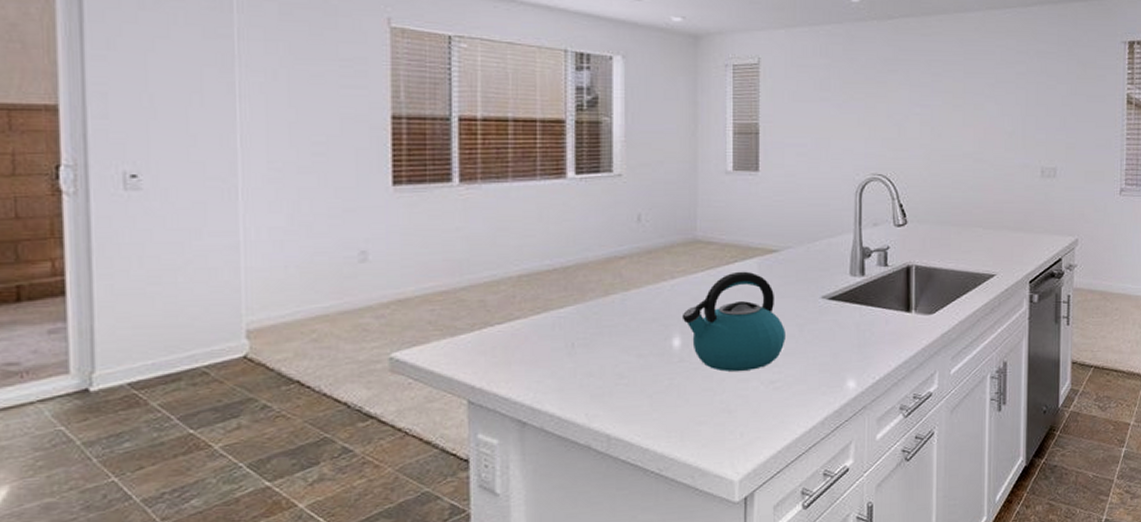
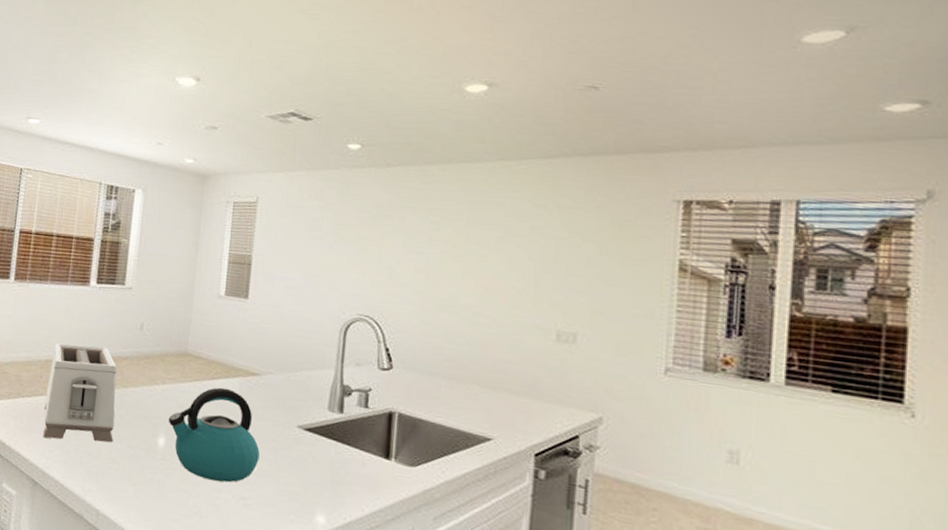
toaster: none [524,248,618,369] -> present [43,343,117,442]

